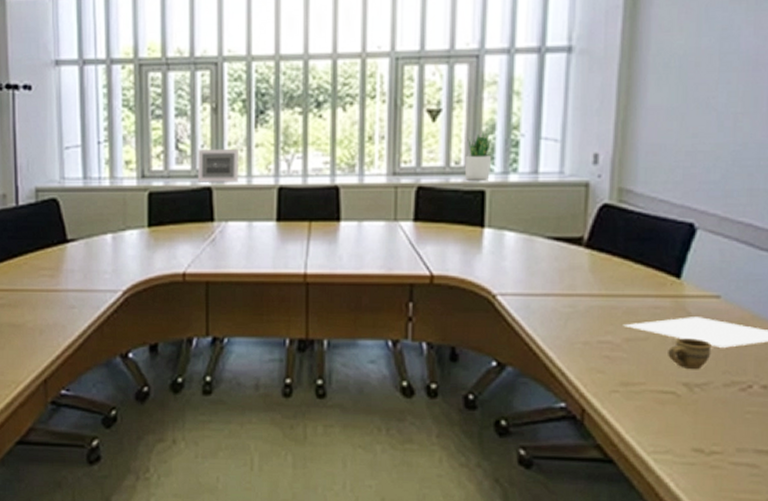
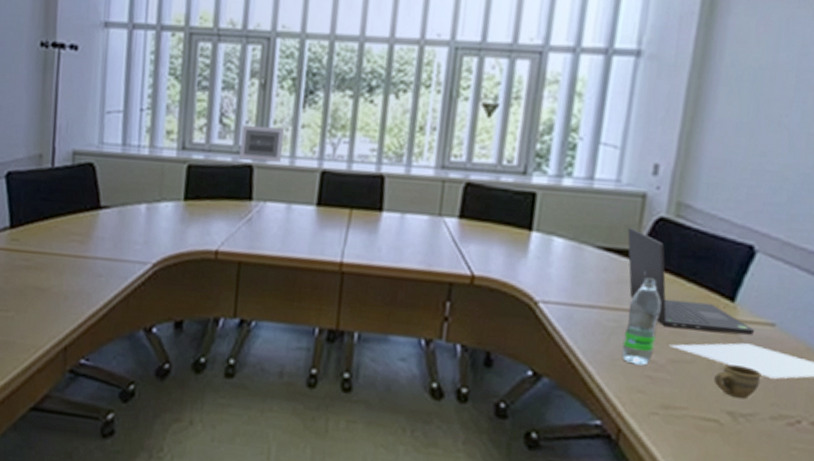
planter: present [465,132,492,180] -> none [516,132,548,182]
laptop: none [575,217,702,308] -> present [627,228,756,335]
bottle: none [579,263,612,347] -> present [621,277,662,366]

